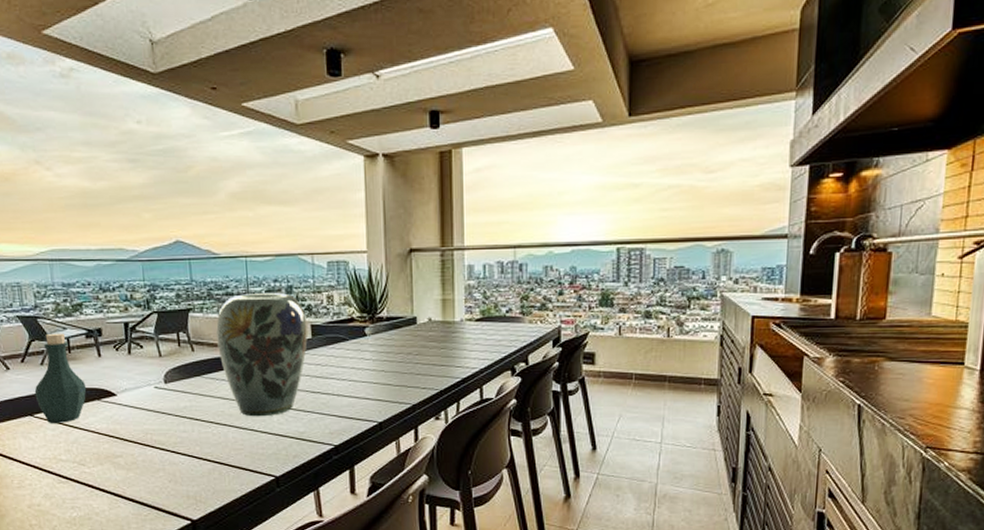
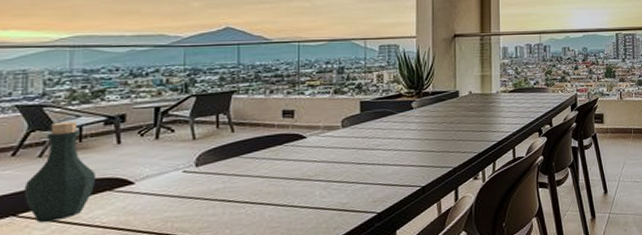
vase: present [216,293,308,417] -> none [261,74,356,193]

